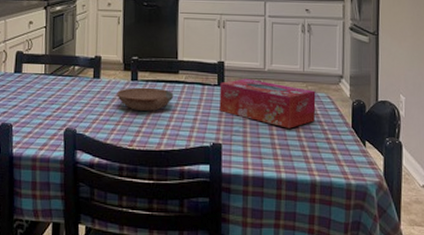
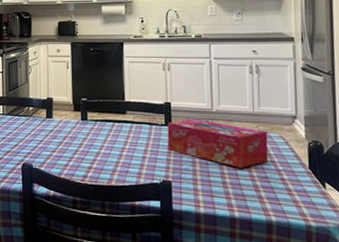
bowl: present [117,87,174,111] -> none [68,126,122,149]

